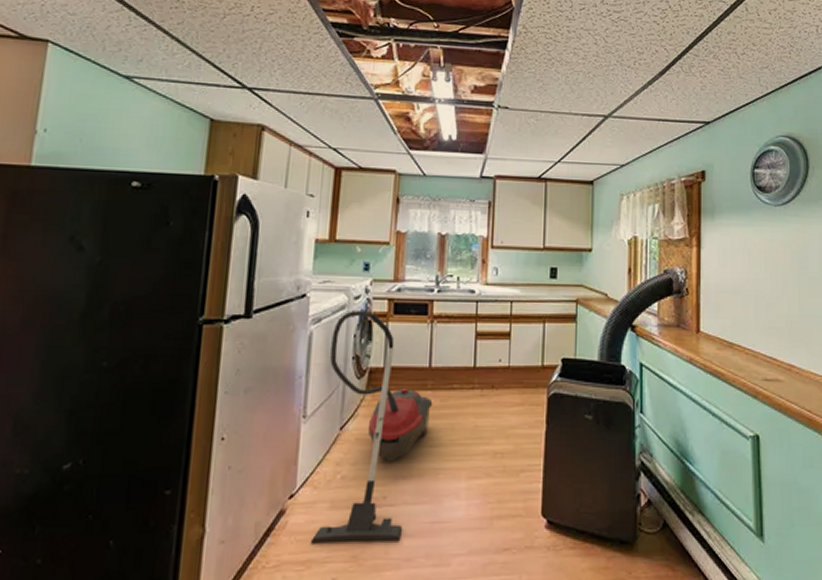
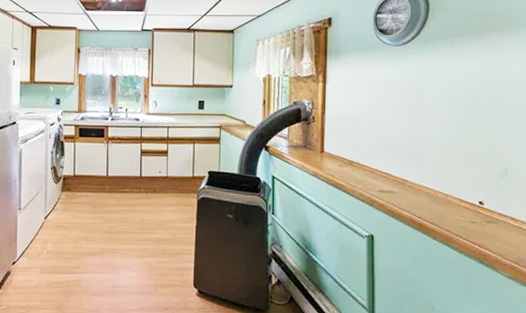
vacuum cleaner: present [311,311,433,544] -> none [29,134,111,297]

